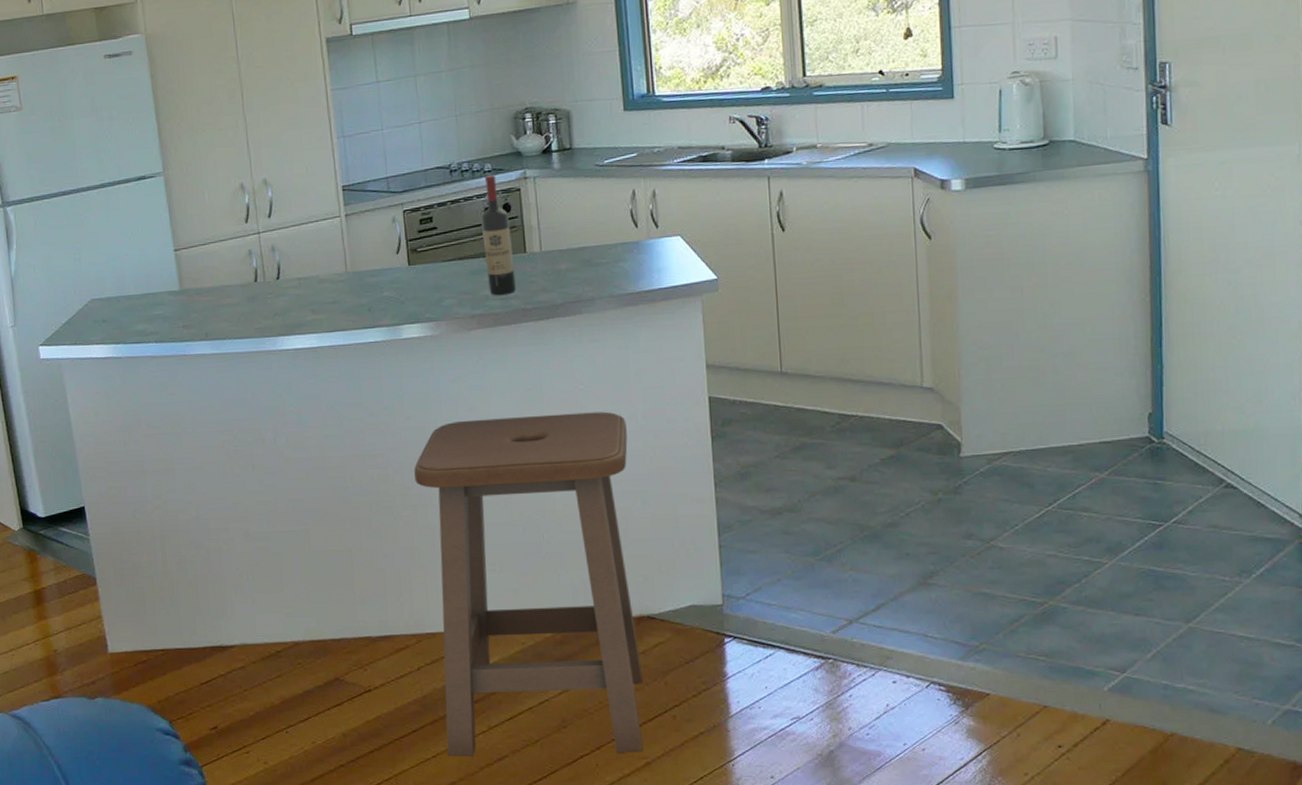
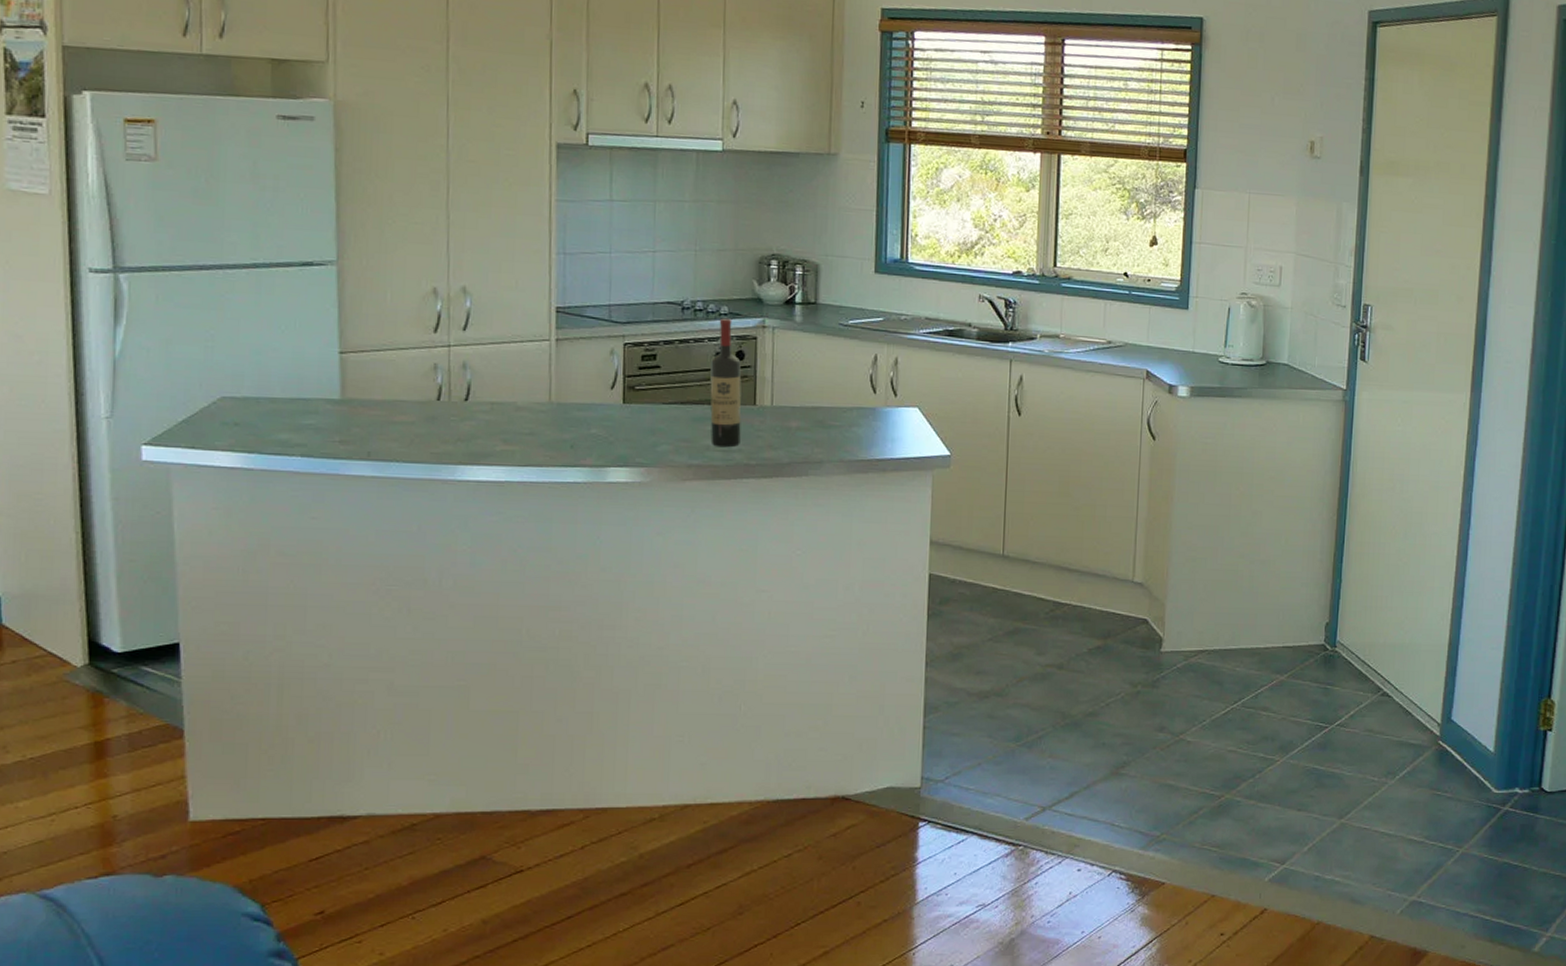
stool: present [414,411,644,757] -> none [603,577,842,946]

